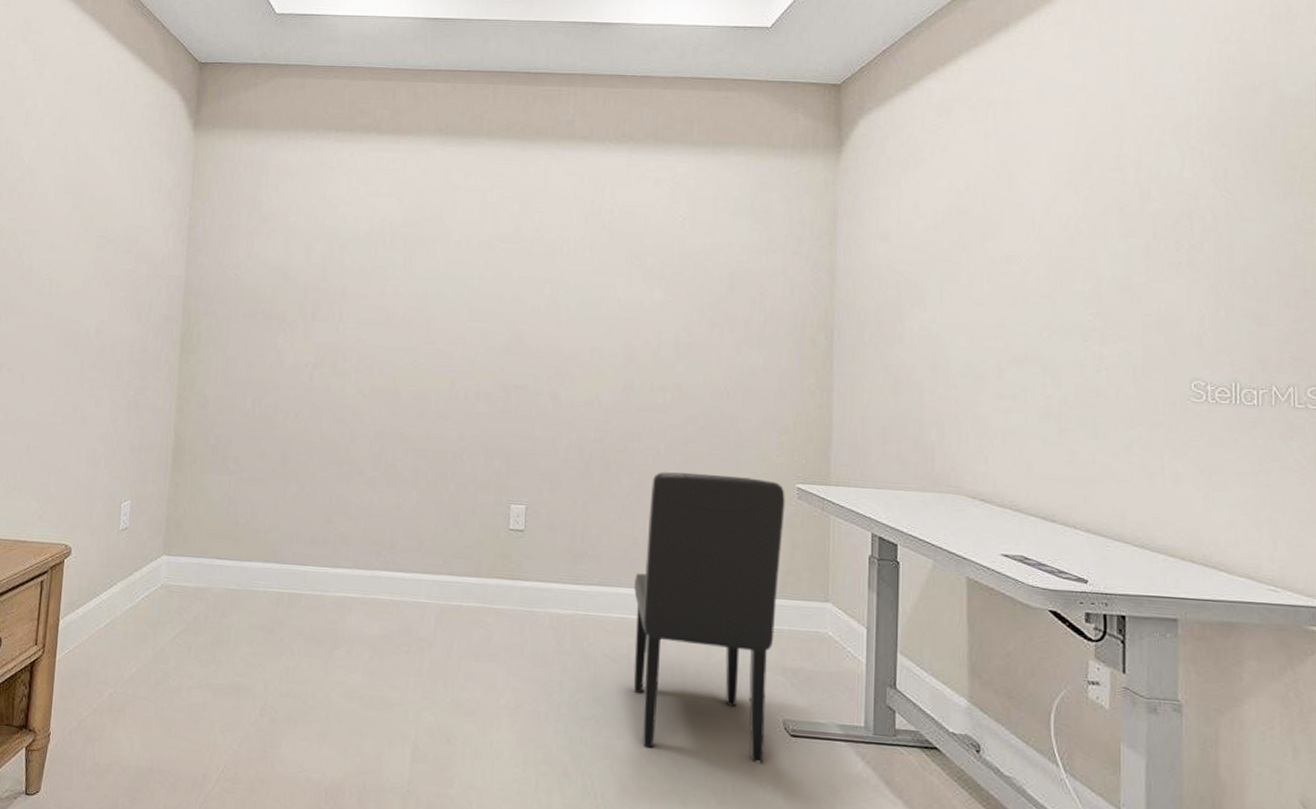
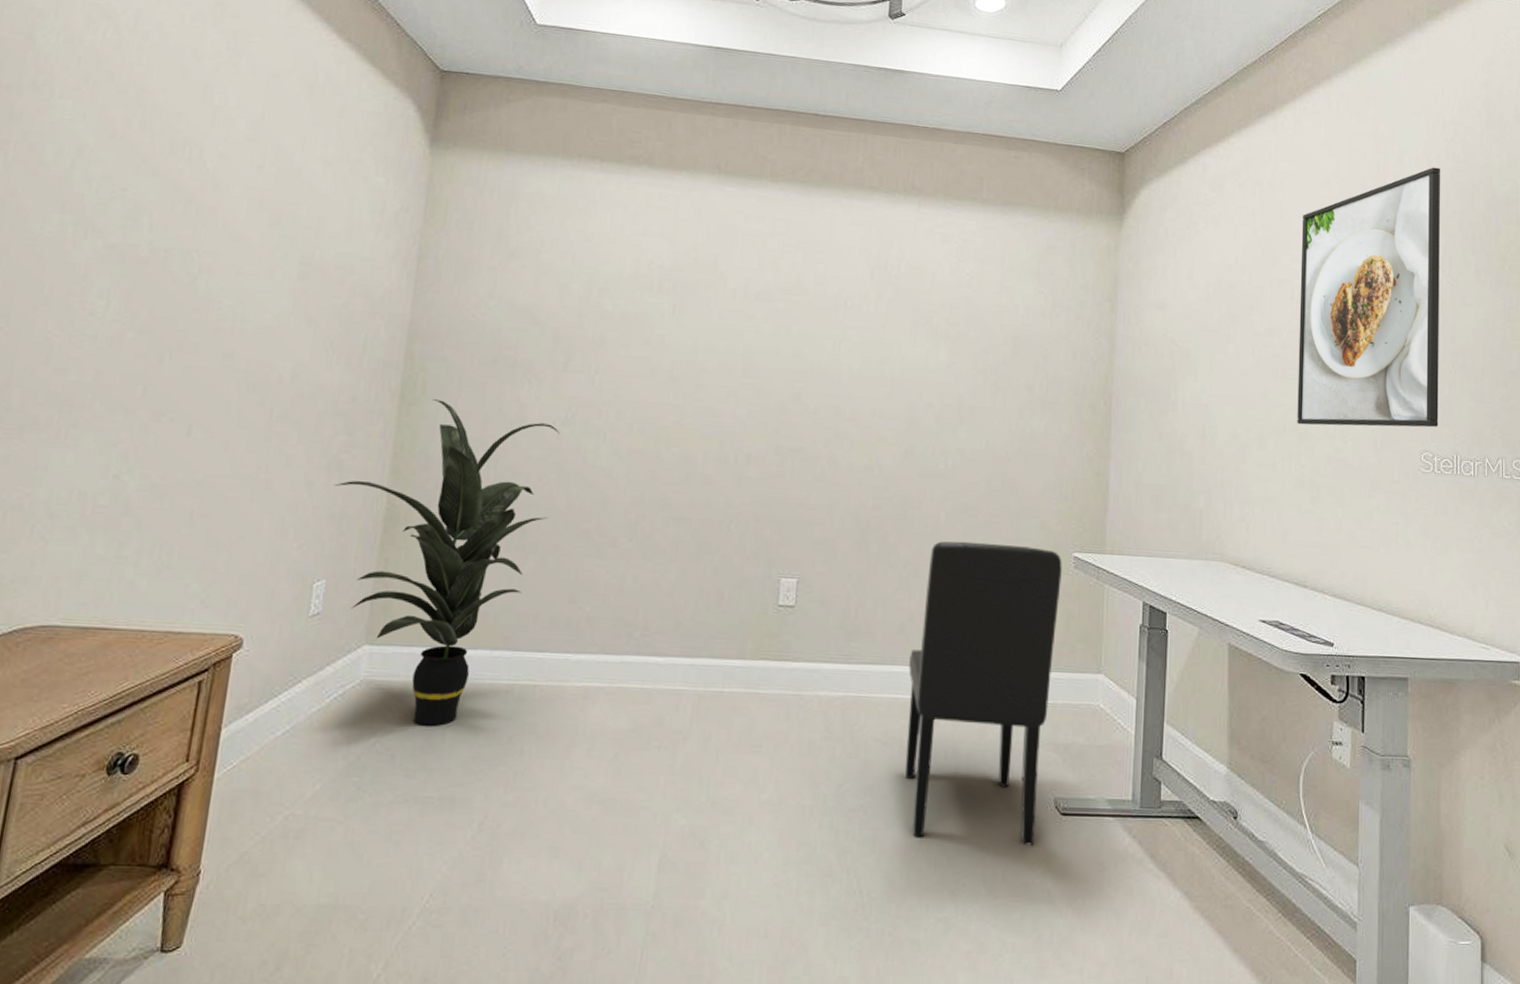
indoor plant: none [133,348,312,625] -> present [334,399,560,726]
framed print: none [1041,71,1213,355] -> present [1297,167,1441,428]

